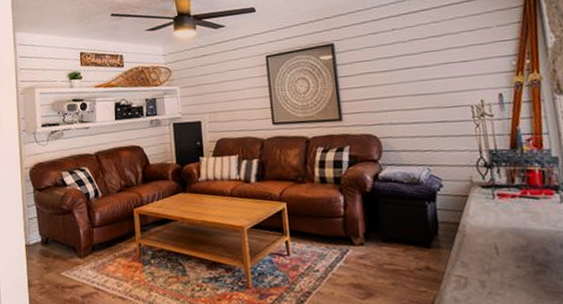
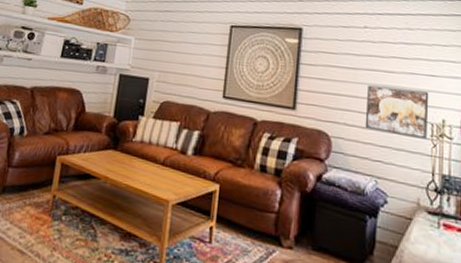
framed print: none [405,77,469,124] -> present [365,85,429,139]

